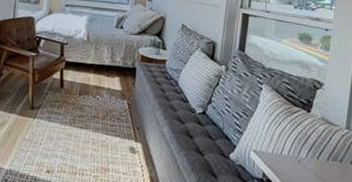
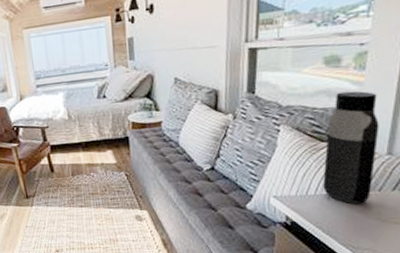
water bottle: none [295,65,340,172] -> present [323,91,379,204]

